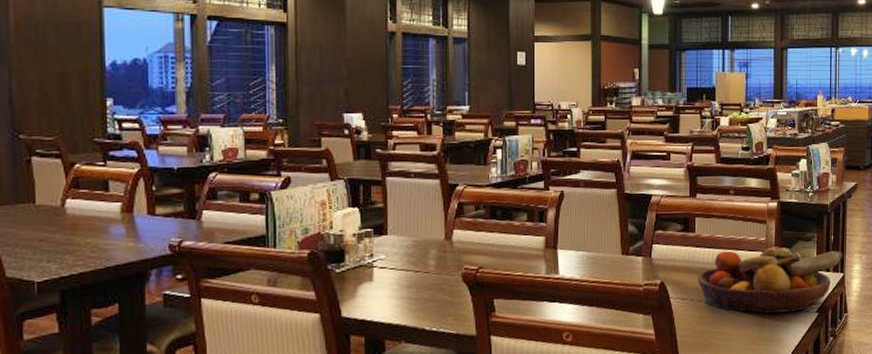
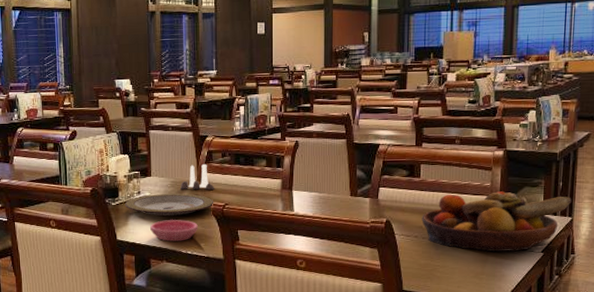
plate: none [354,255,464,286] -> present [125,193,213,217]
saucer: none [385,288,445,317] -> present [150,220,198,241]
salt and pepper shaker set: none [424,219,467,251] -> present [180,164,215,190]

